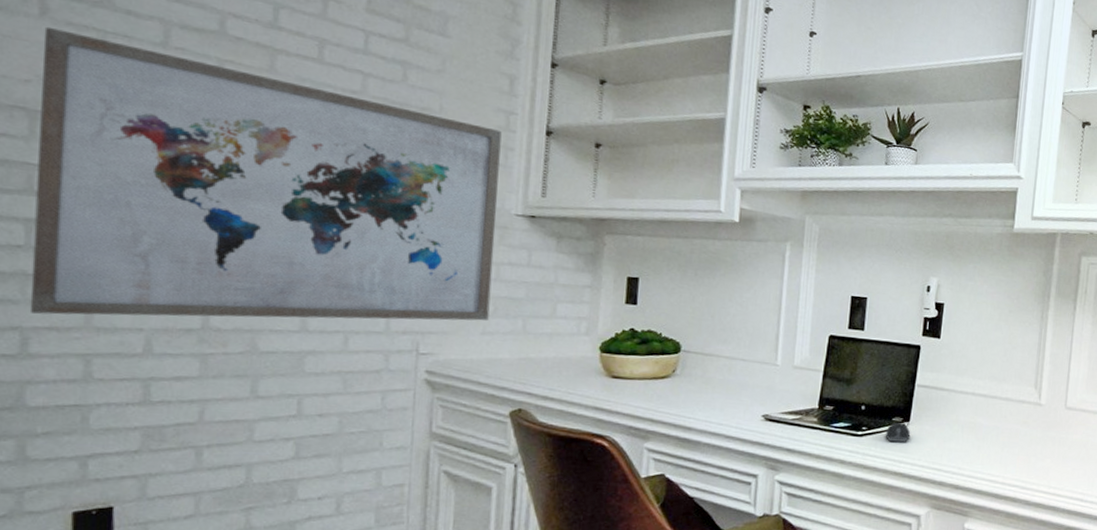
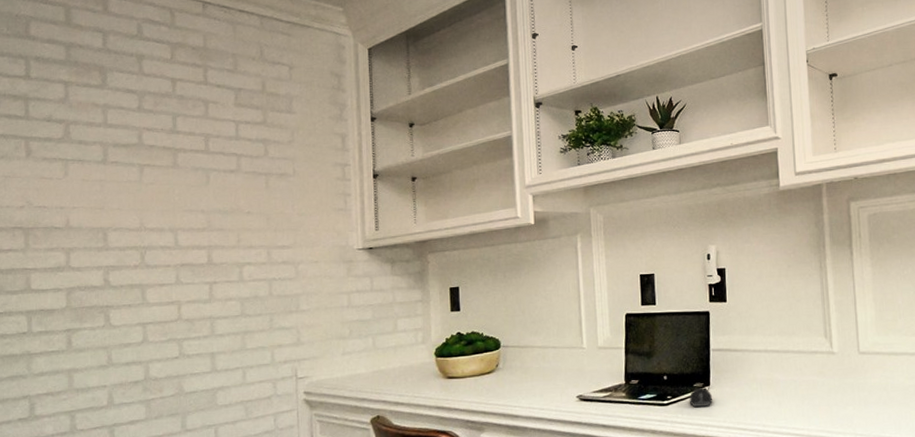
wall art: present [29,26,502,321] -> none [29,164,346,384]

